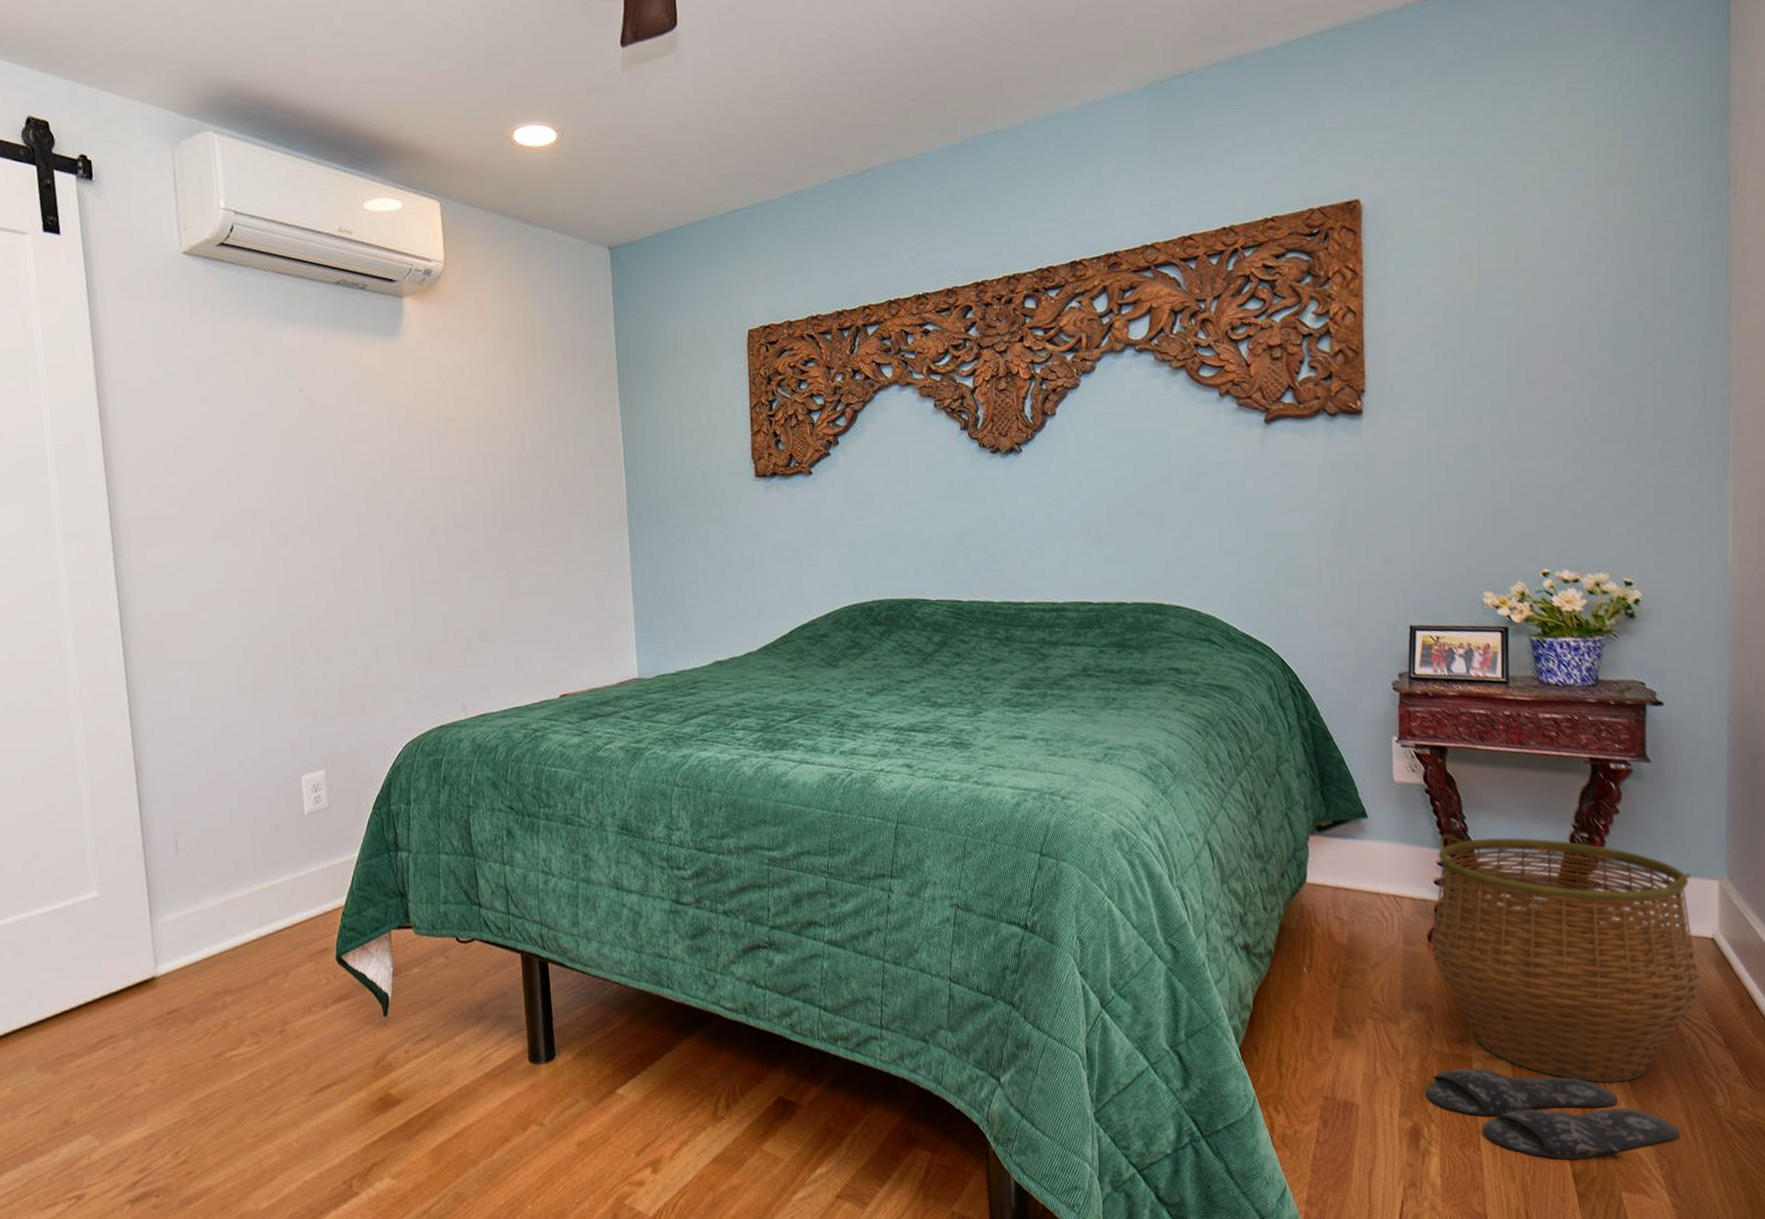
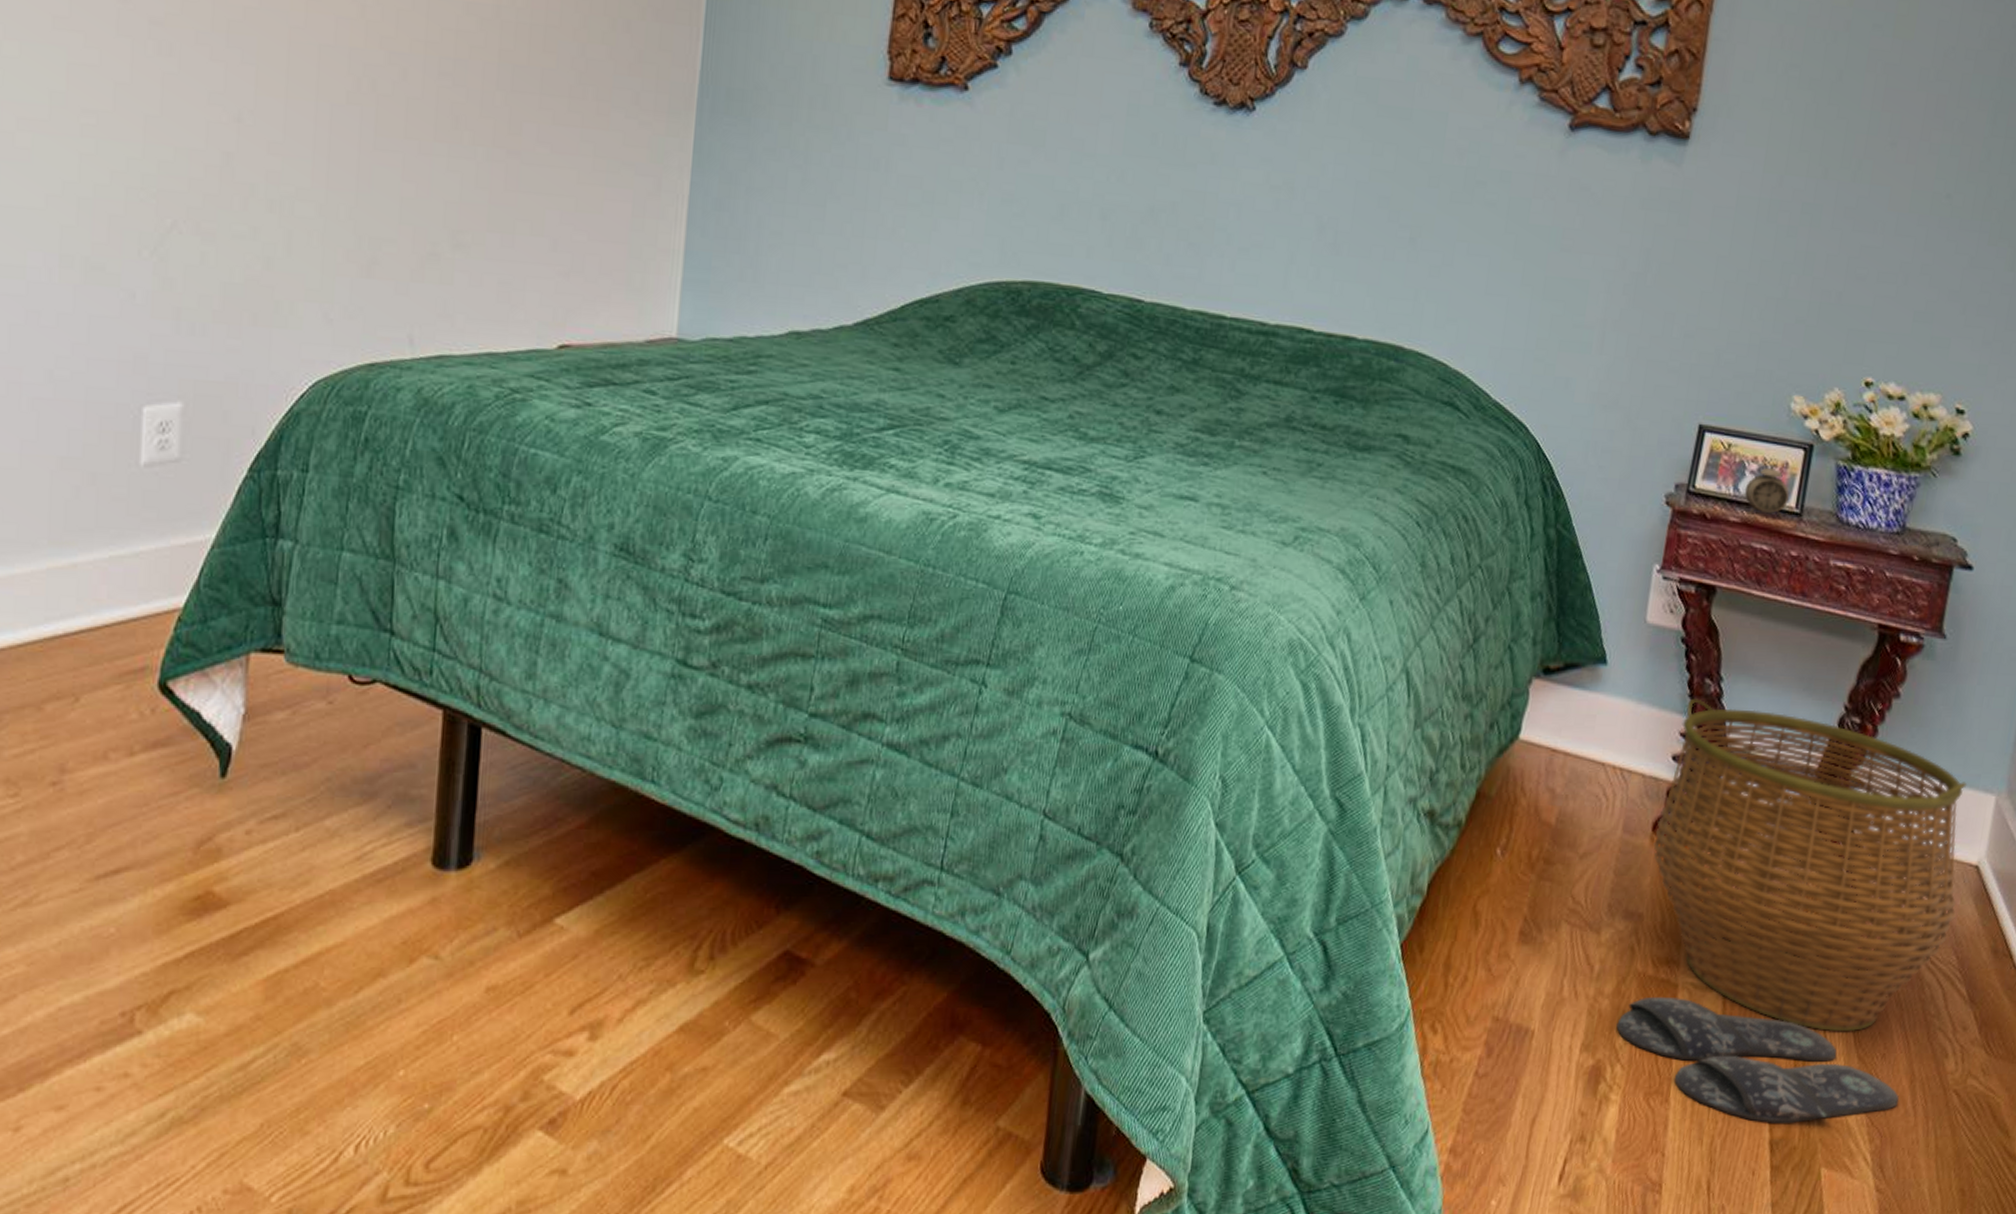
alarm clock: none [1456,642,1496,688] -> present [1744,458,1790,518]

